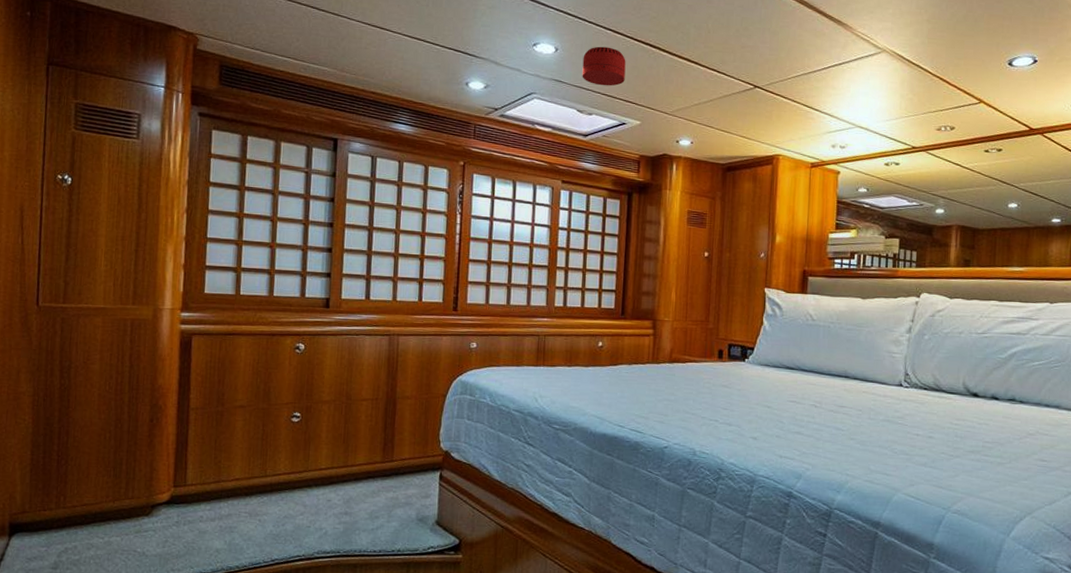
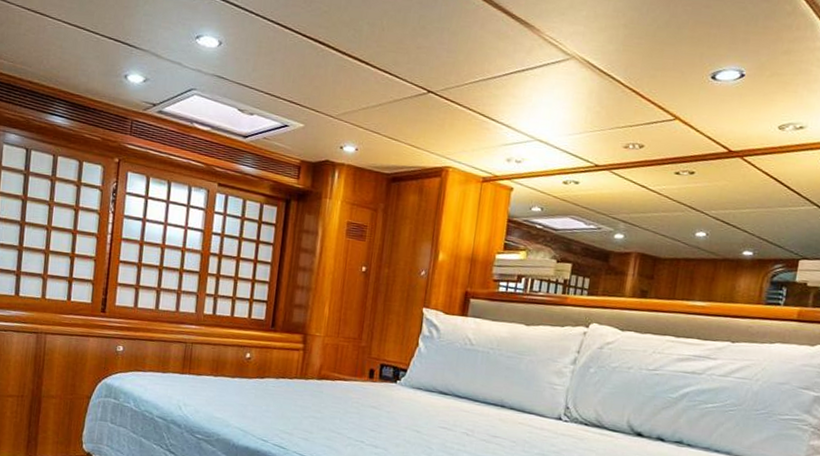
smoke detector: present [582,46,626,86] -> none [245,41,293,85]

